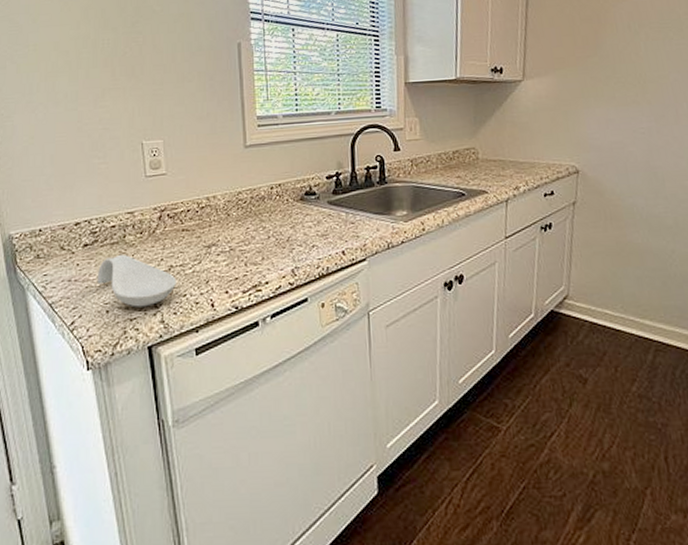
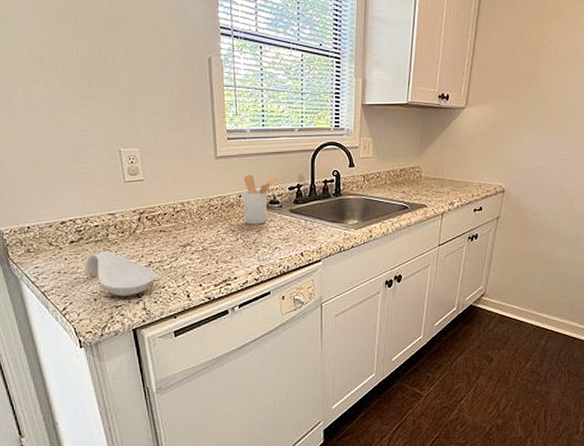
utensil holder: none [273,164,313,220] -> present [241,175,277,225]

